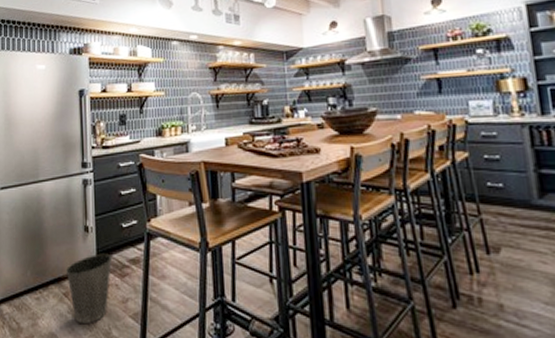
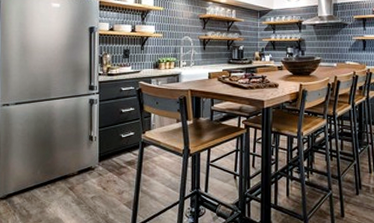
waste basket: present [65,253,113,325] -> none [71,157,112,211]

